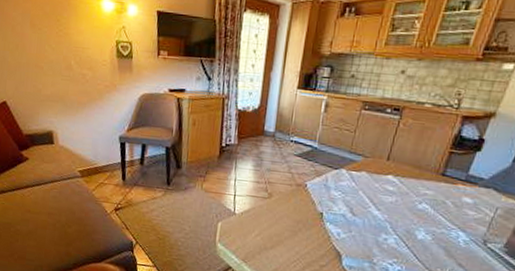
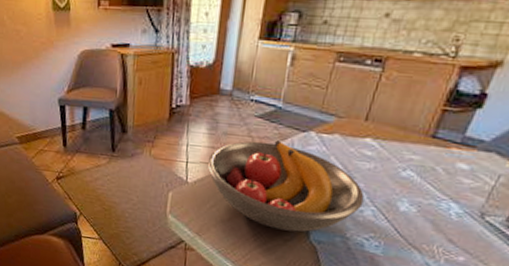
fruit bowl: none [252,176,388,258] -> present [207,140,364,232]

